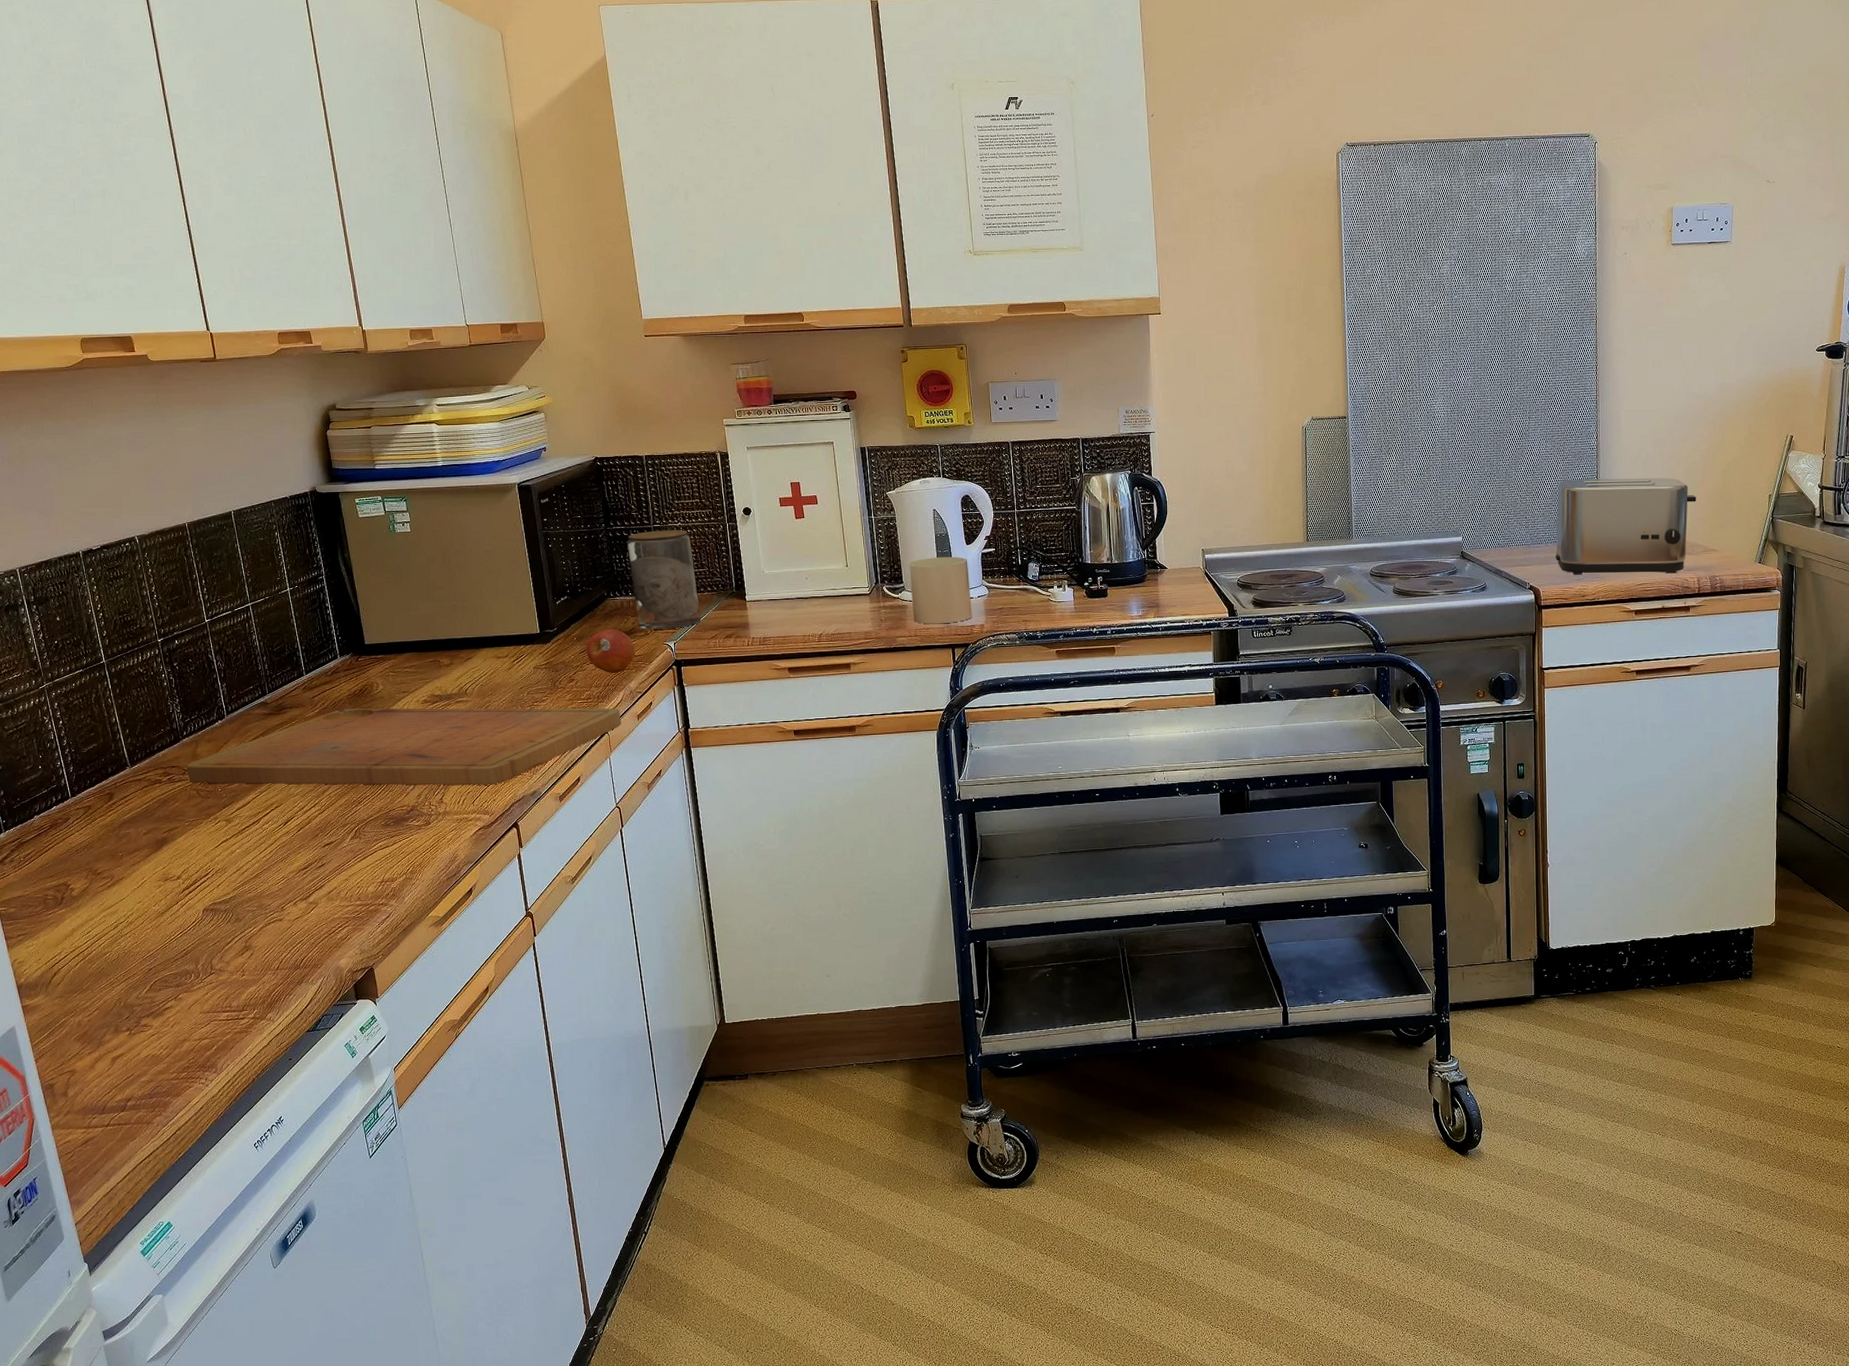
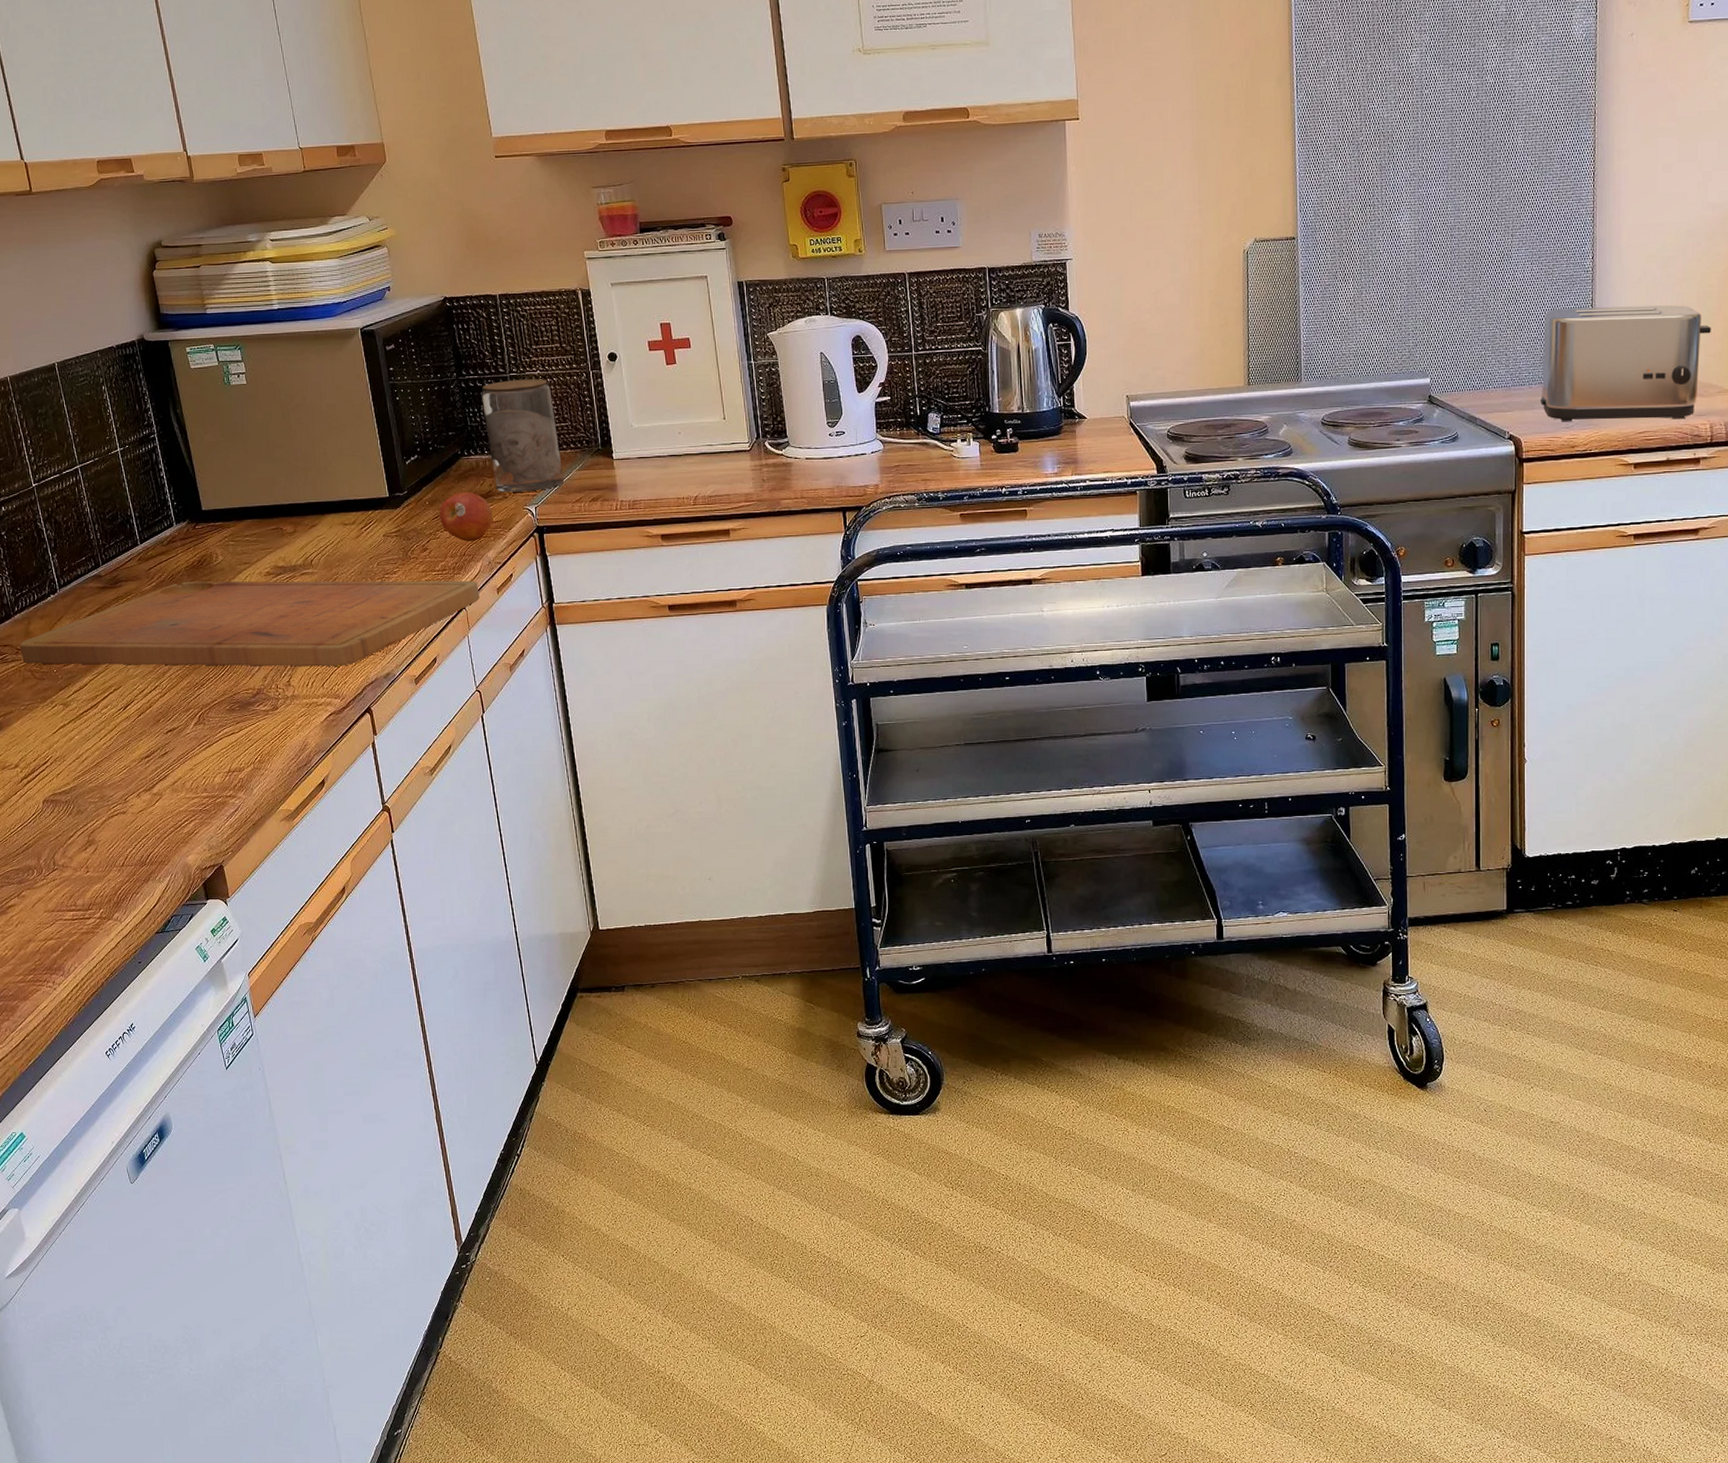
mug: present [909,556,972,625] -> none [793,406,865,485]

